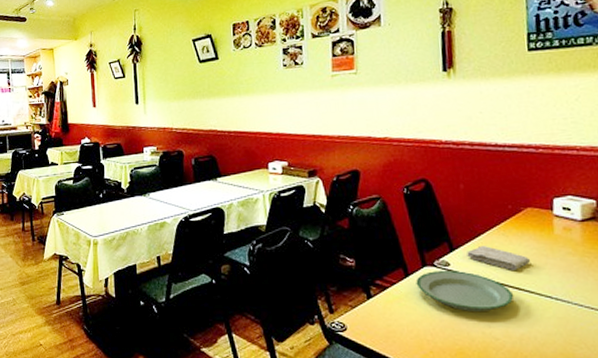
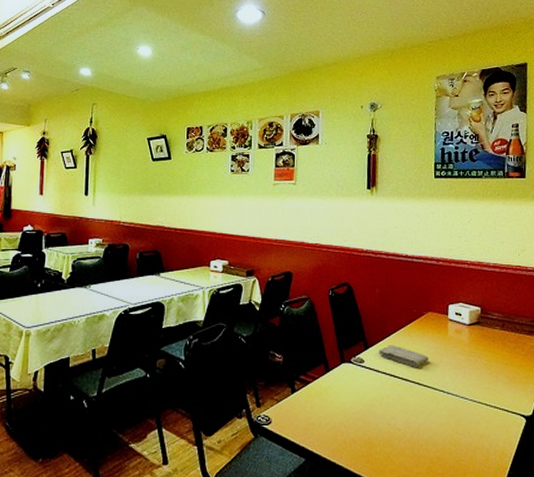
plate: present [416,270,513,313] -> none [335,366,414,405]

